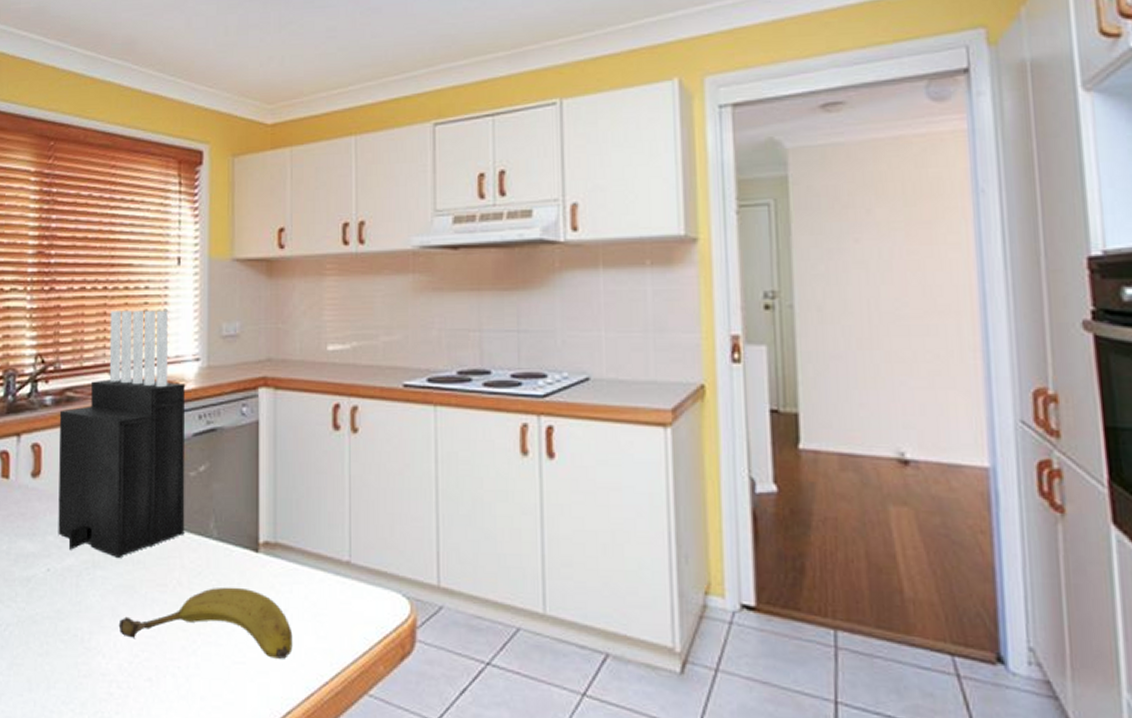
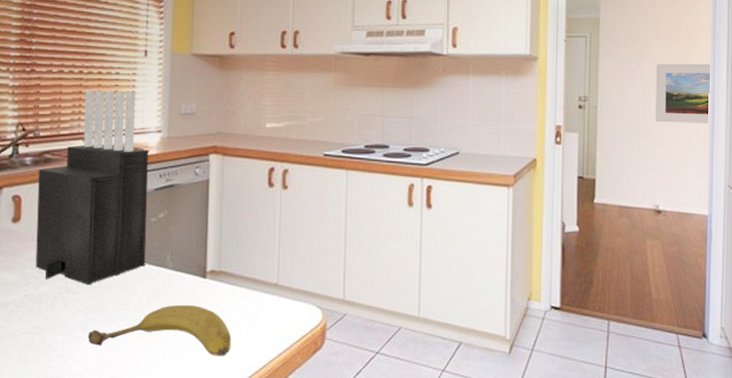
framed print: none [882,233,977,326] -> present [655,63,710,124]

